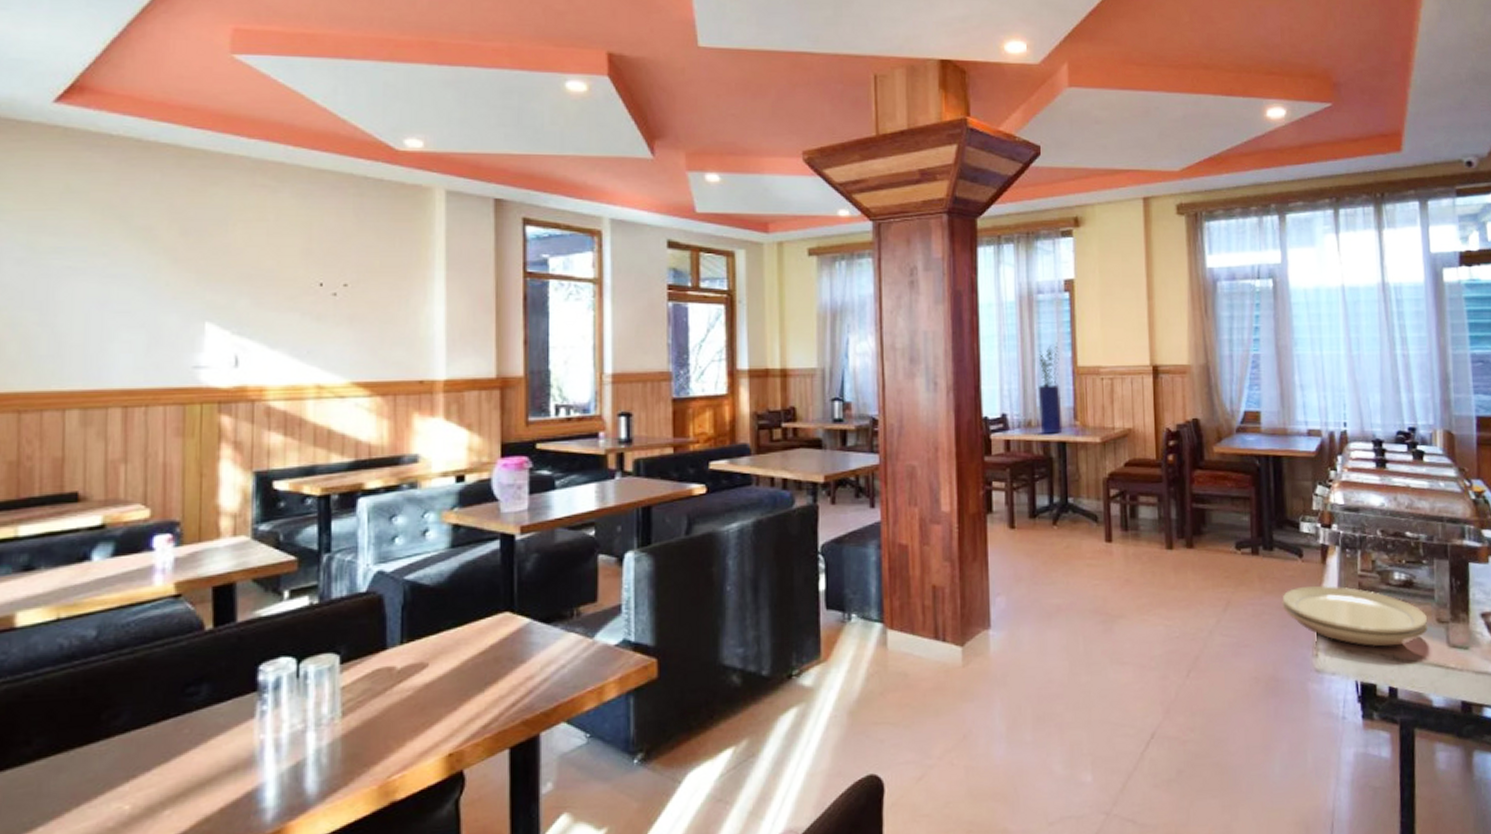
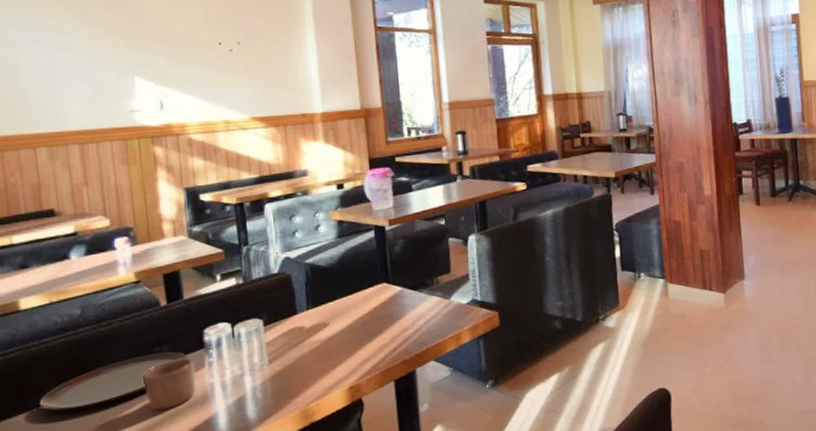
plate: none [23,694,233,771] -> present [39,352,188,412]
cup: none [169,703,242,775] -> present [143,358,197,410]

